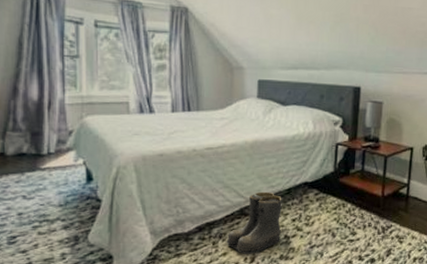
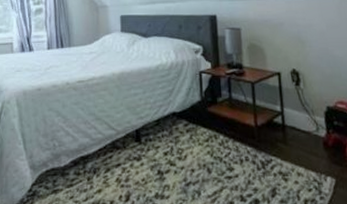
boots: present [226,191,282,255] -> none [100,123,154,193]

